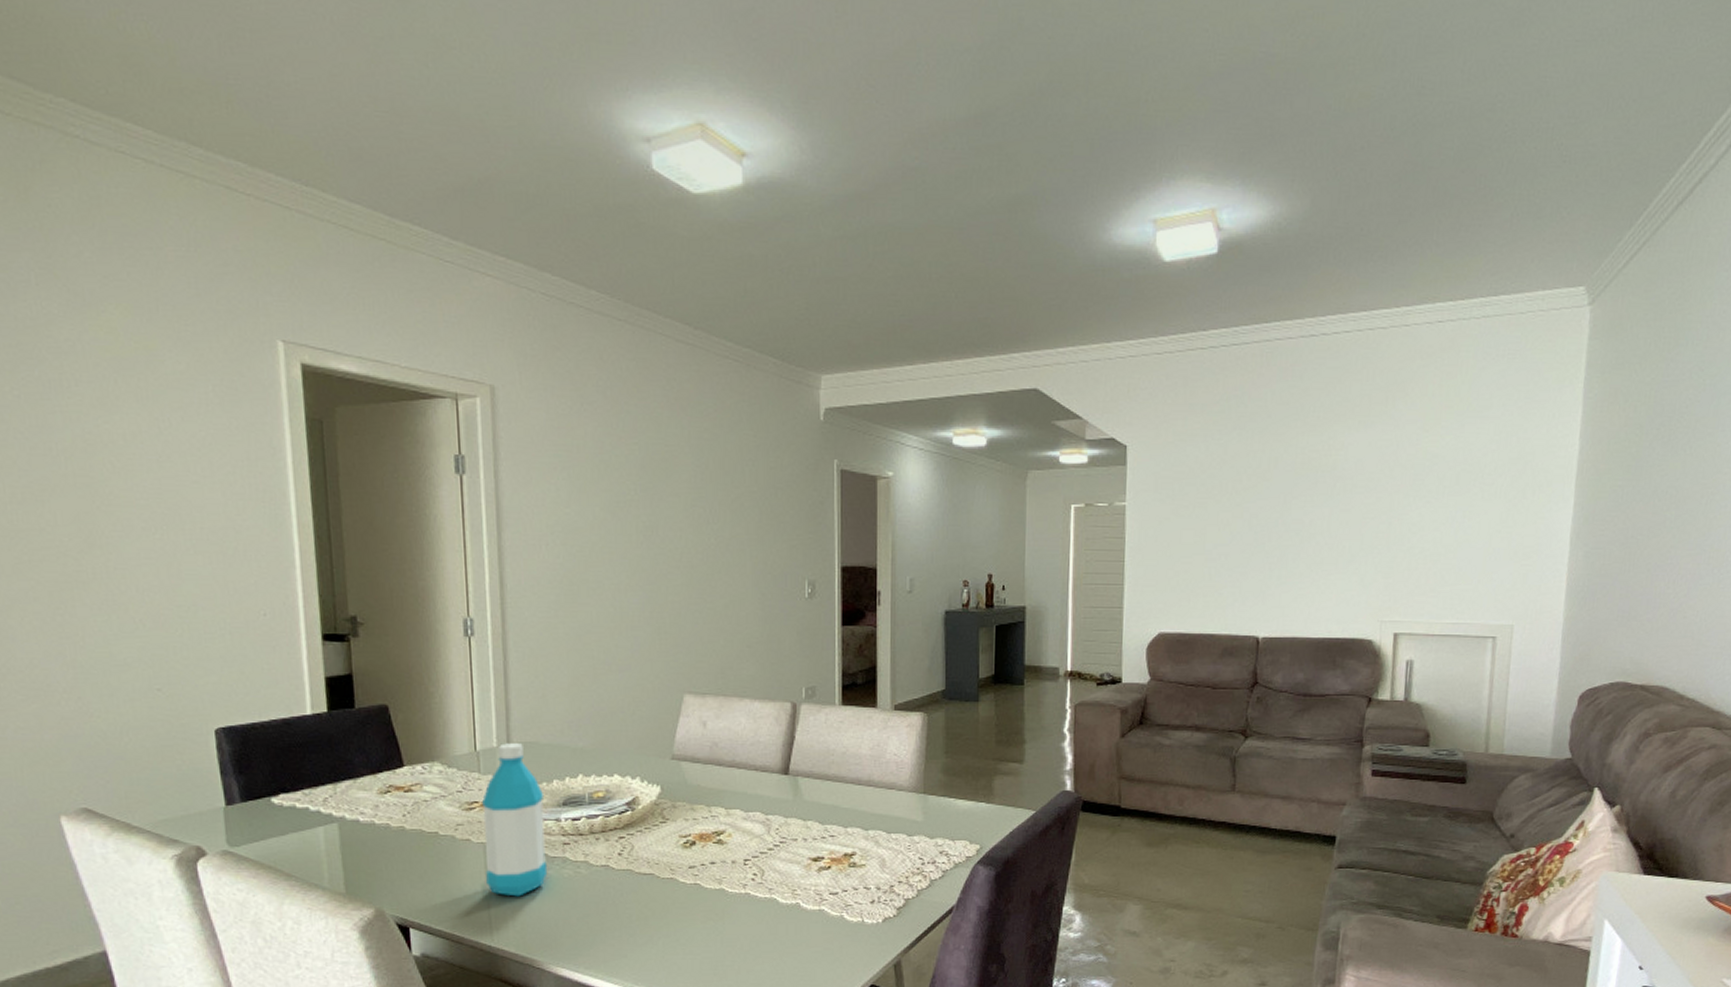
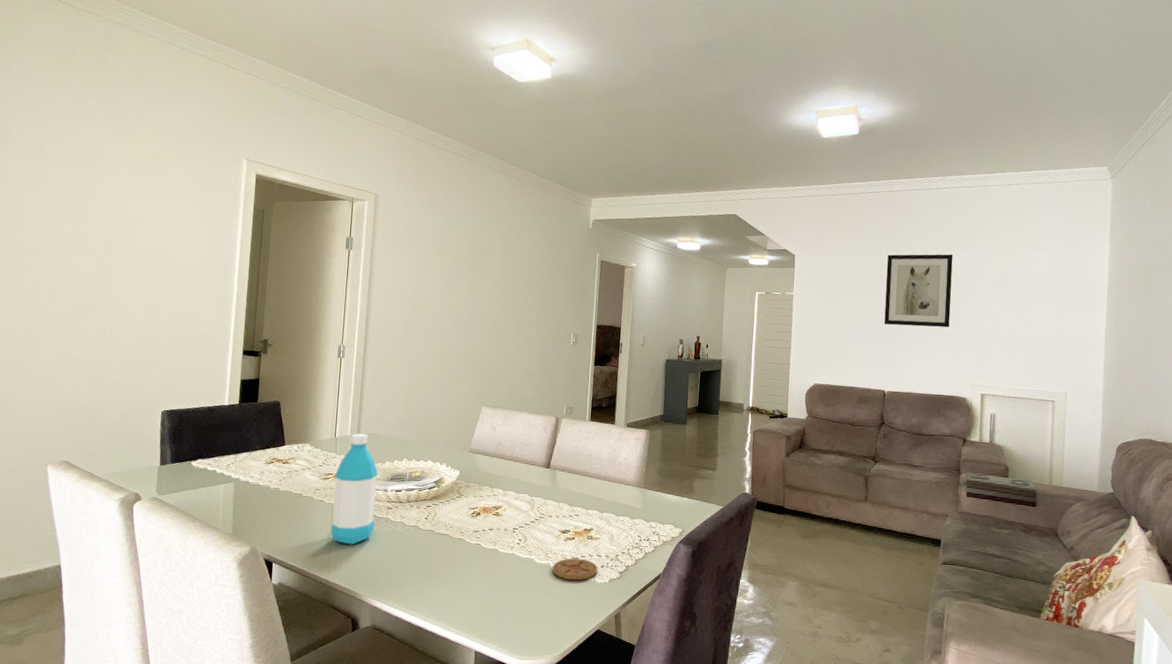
coaster: none [802,893,867,923] -> present [551,558,598,581]
wall art: none [1257,431,1357,543] -> present [884,254,953,328]

